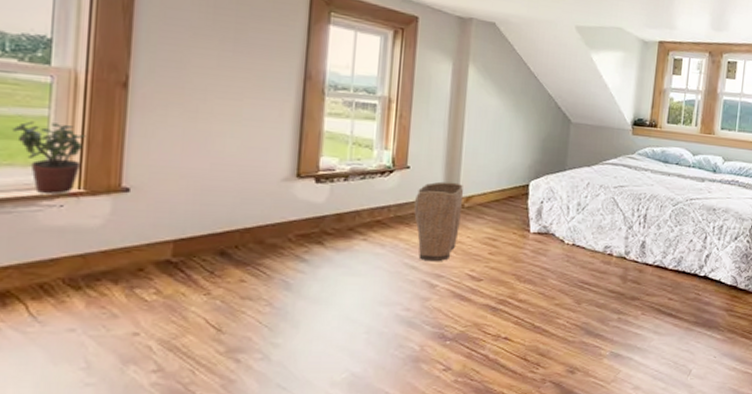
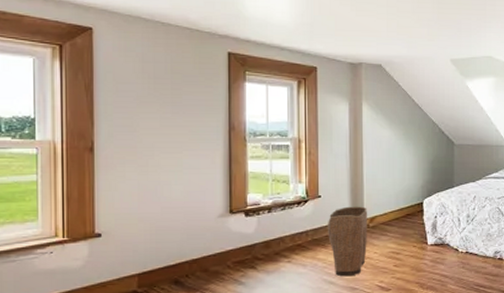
potted plant: present [11,121,86,195] -> none [11,186,65,244]

